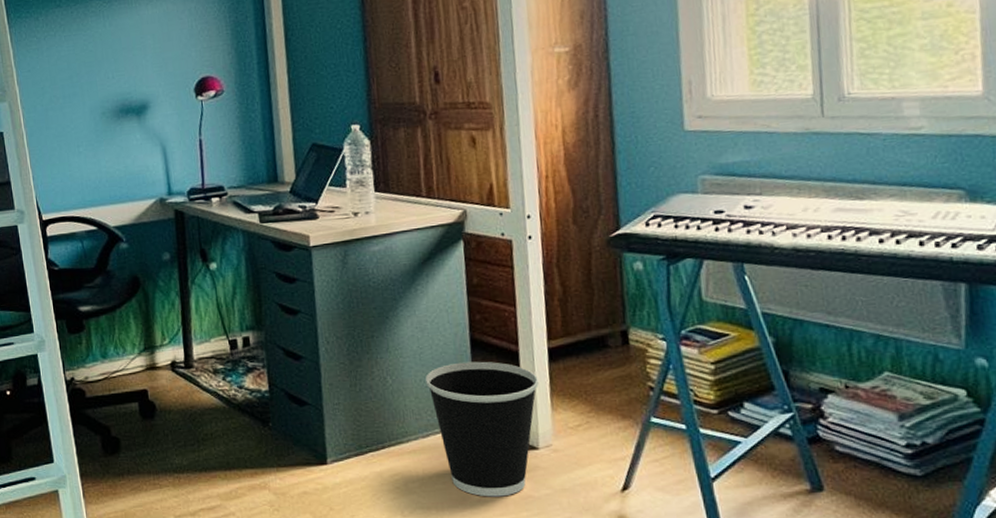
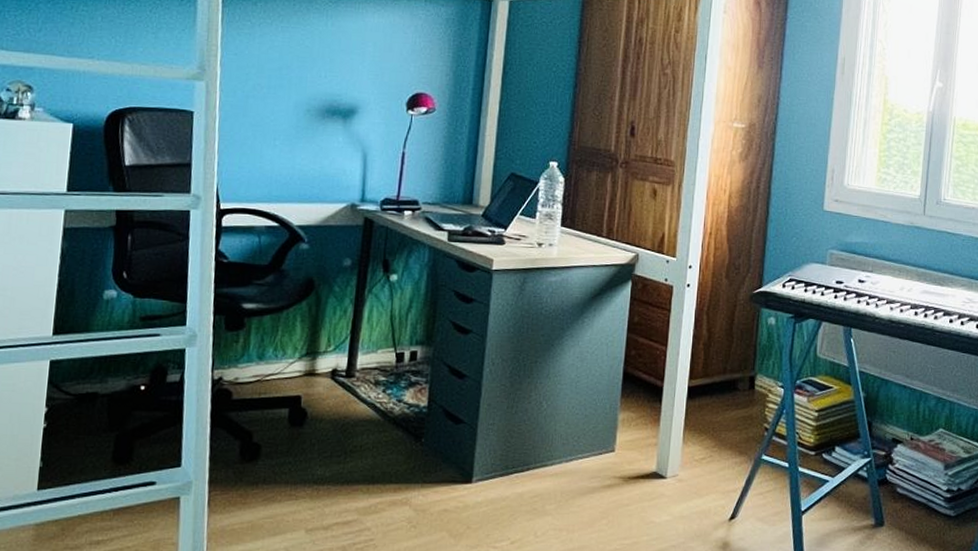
wastebasket: present [426,361,539,497] -> none [578,393,676,521]

